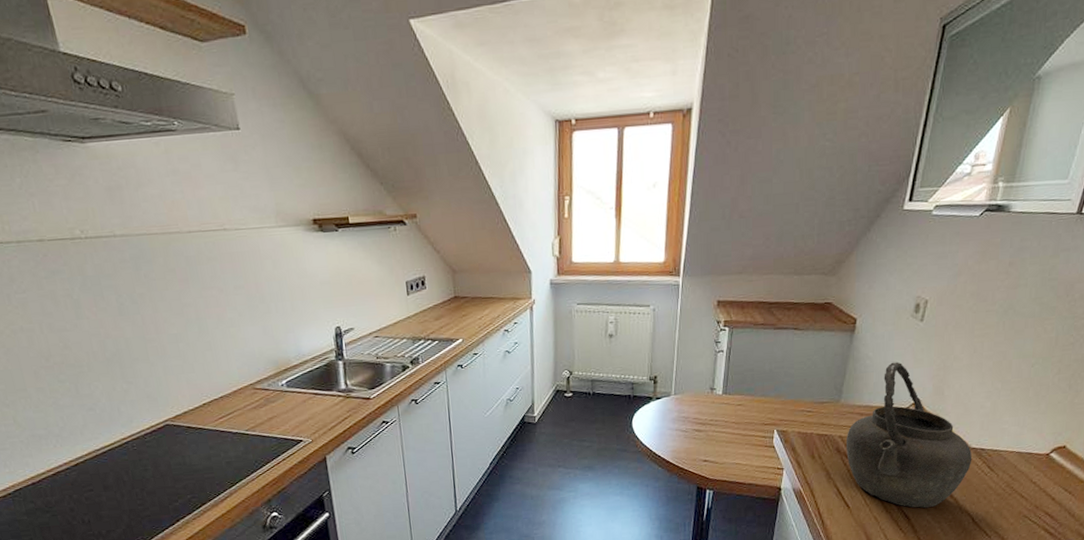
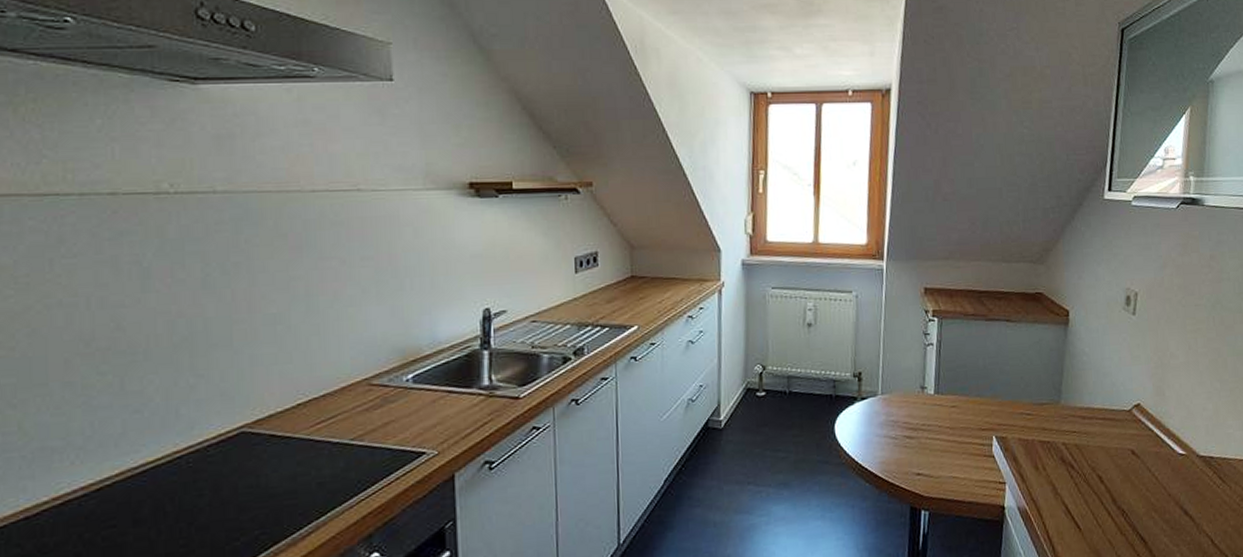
kettle: present [845,361,973,509] -> none [1070,358,1203,529]

